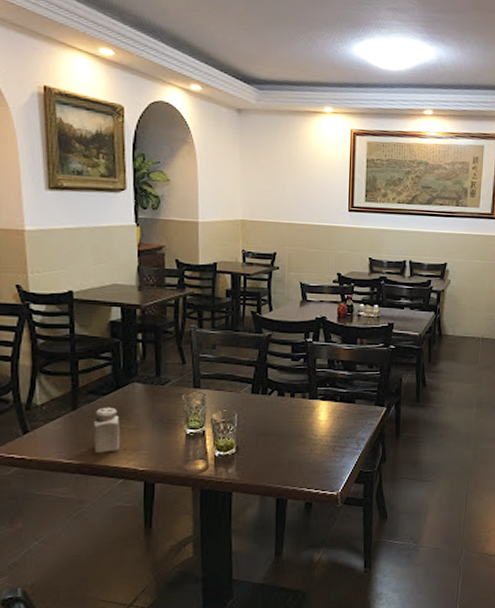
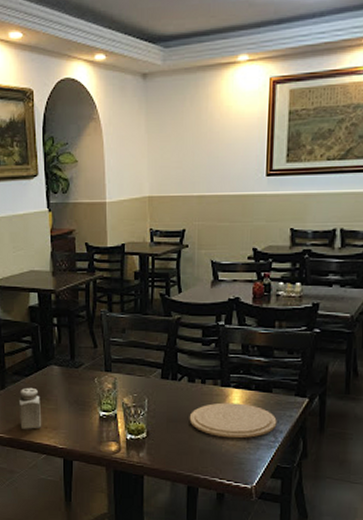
plate: none [278,414,360,448] -> present [189,402,277,439]

